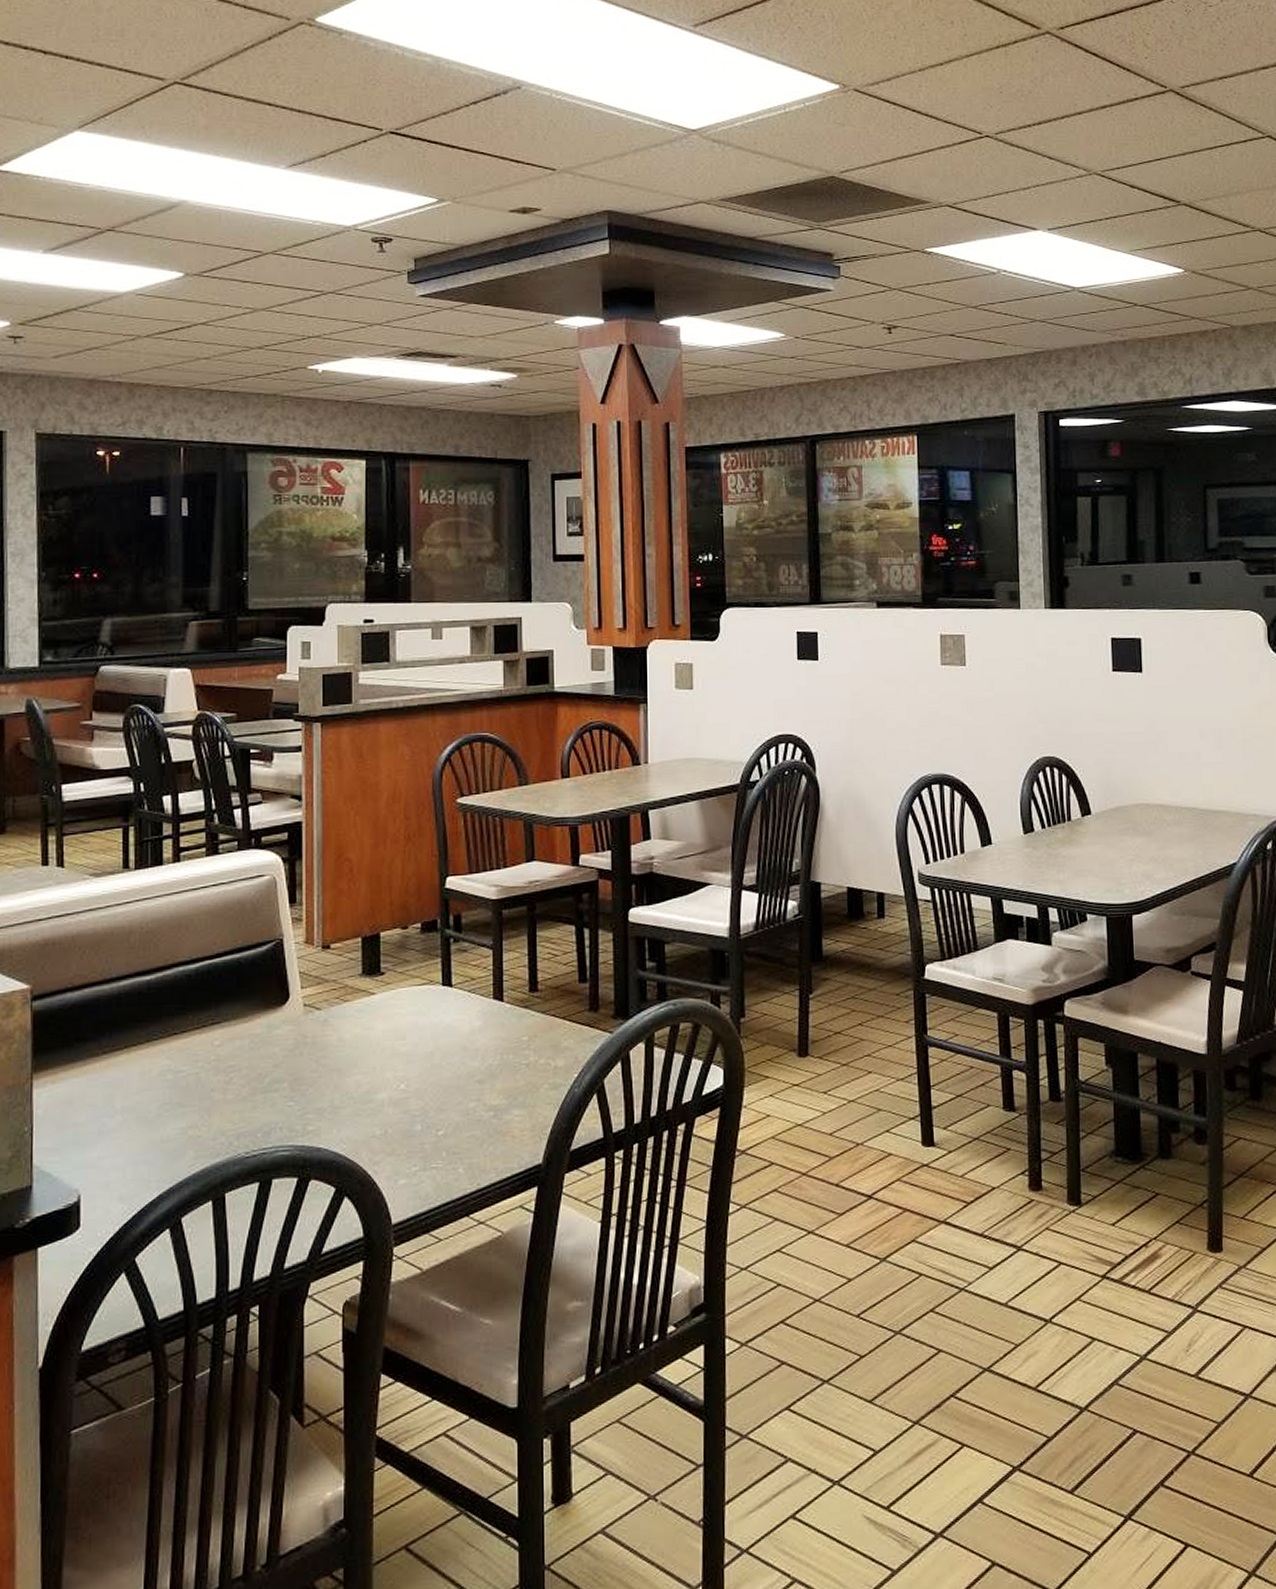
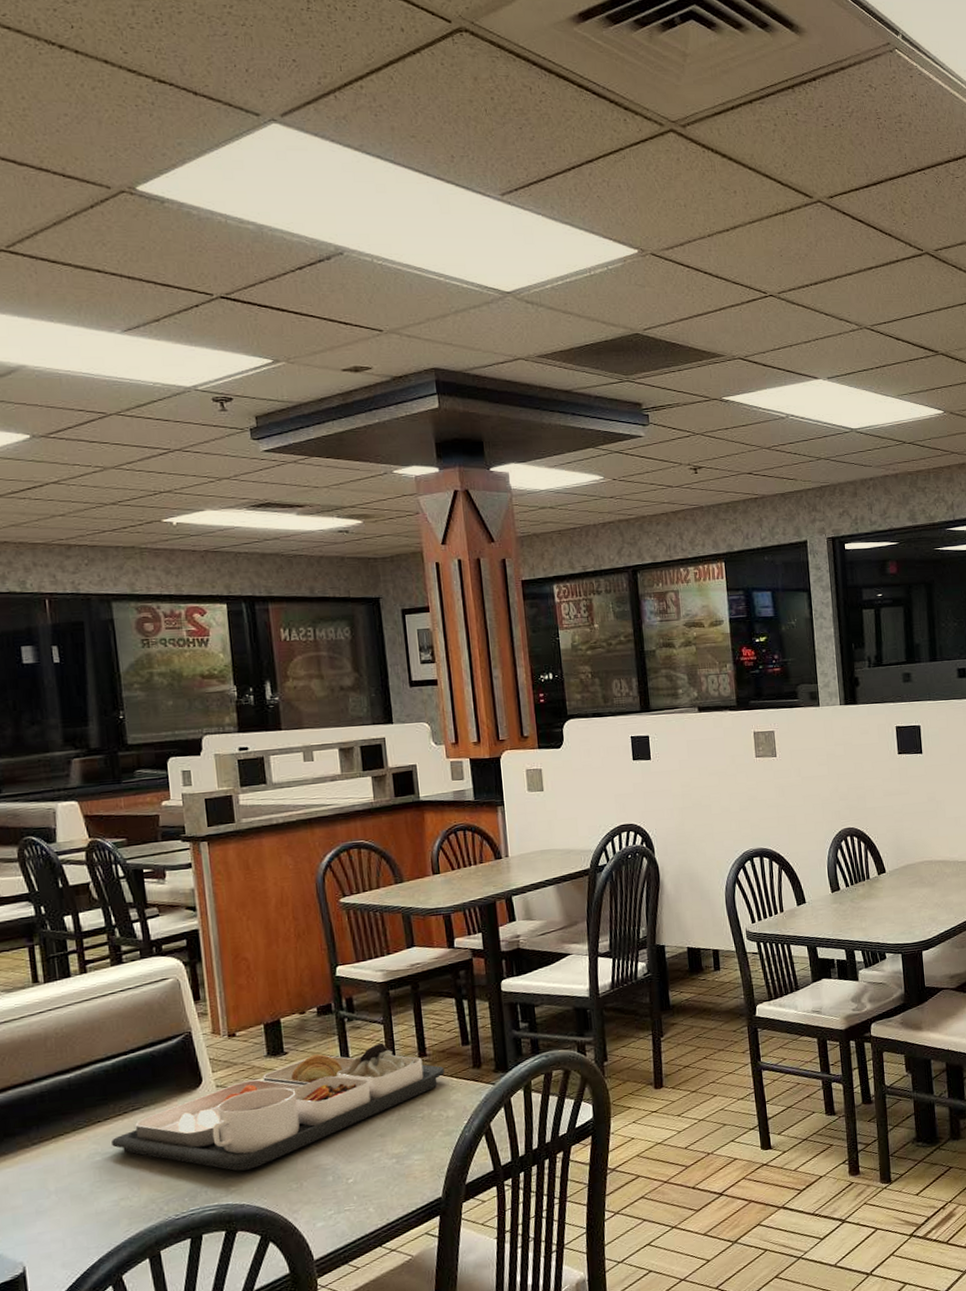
food tray: none [186,970,556,1108] -> present [112,1042,445,1171]

